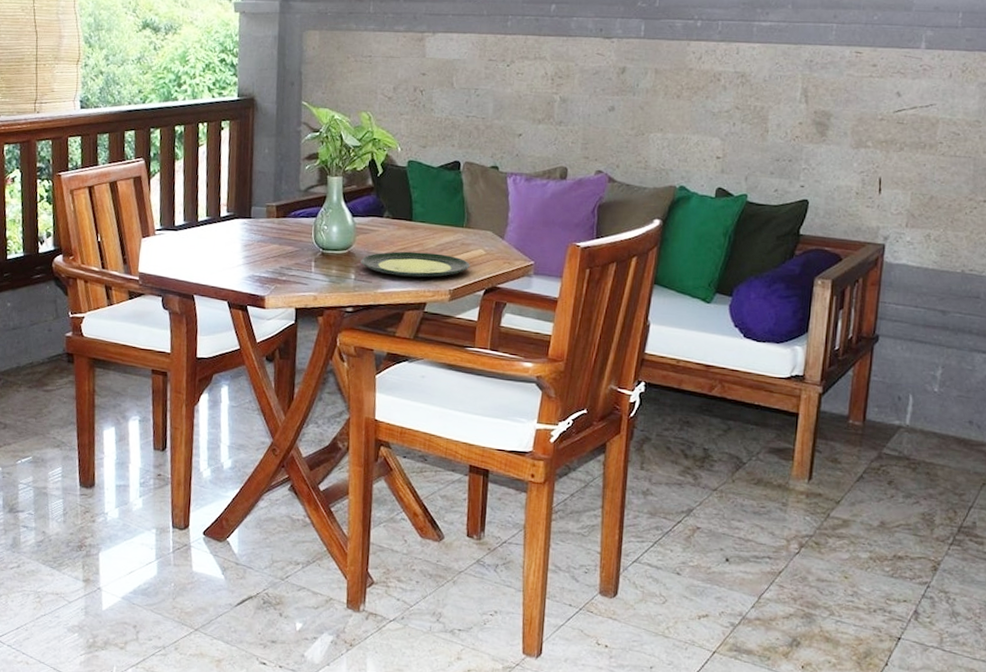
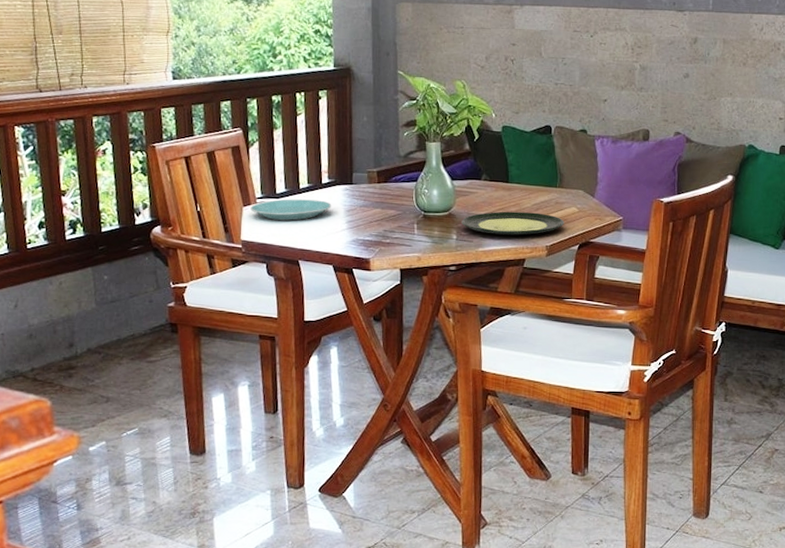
plate: none [149,231,230,254] -> present [250,199,332,221]

